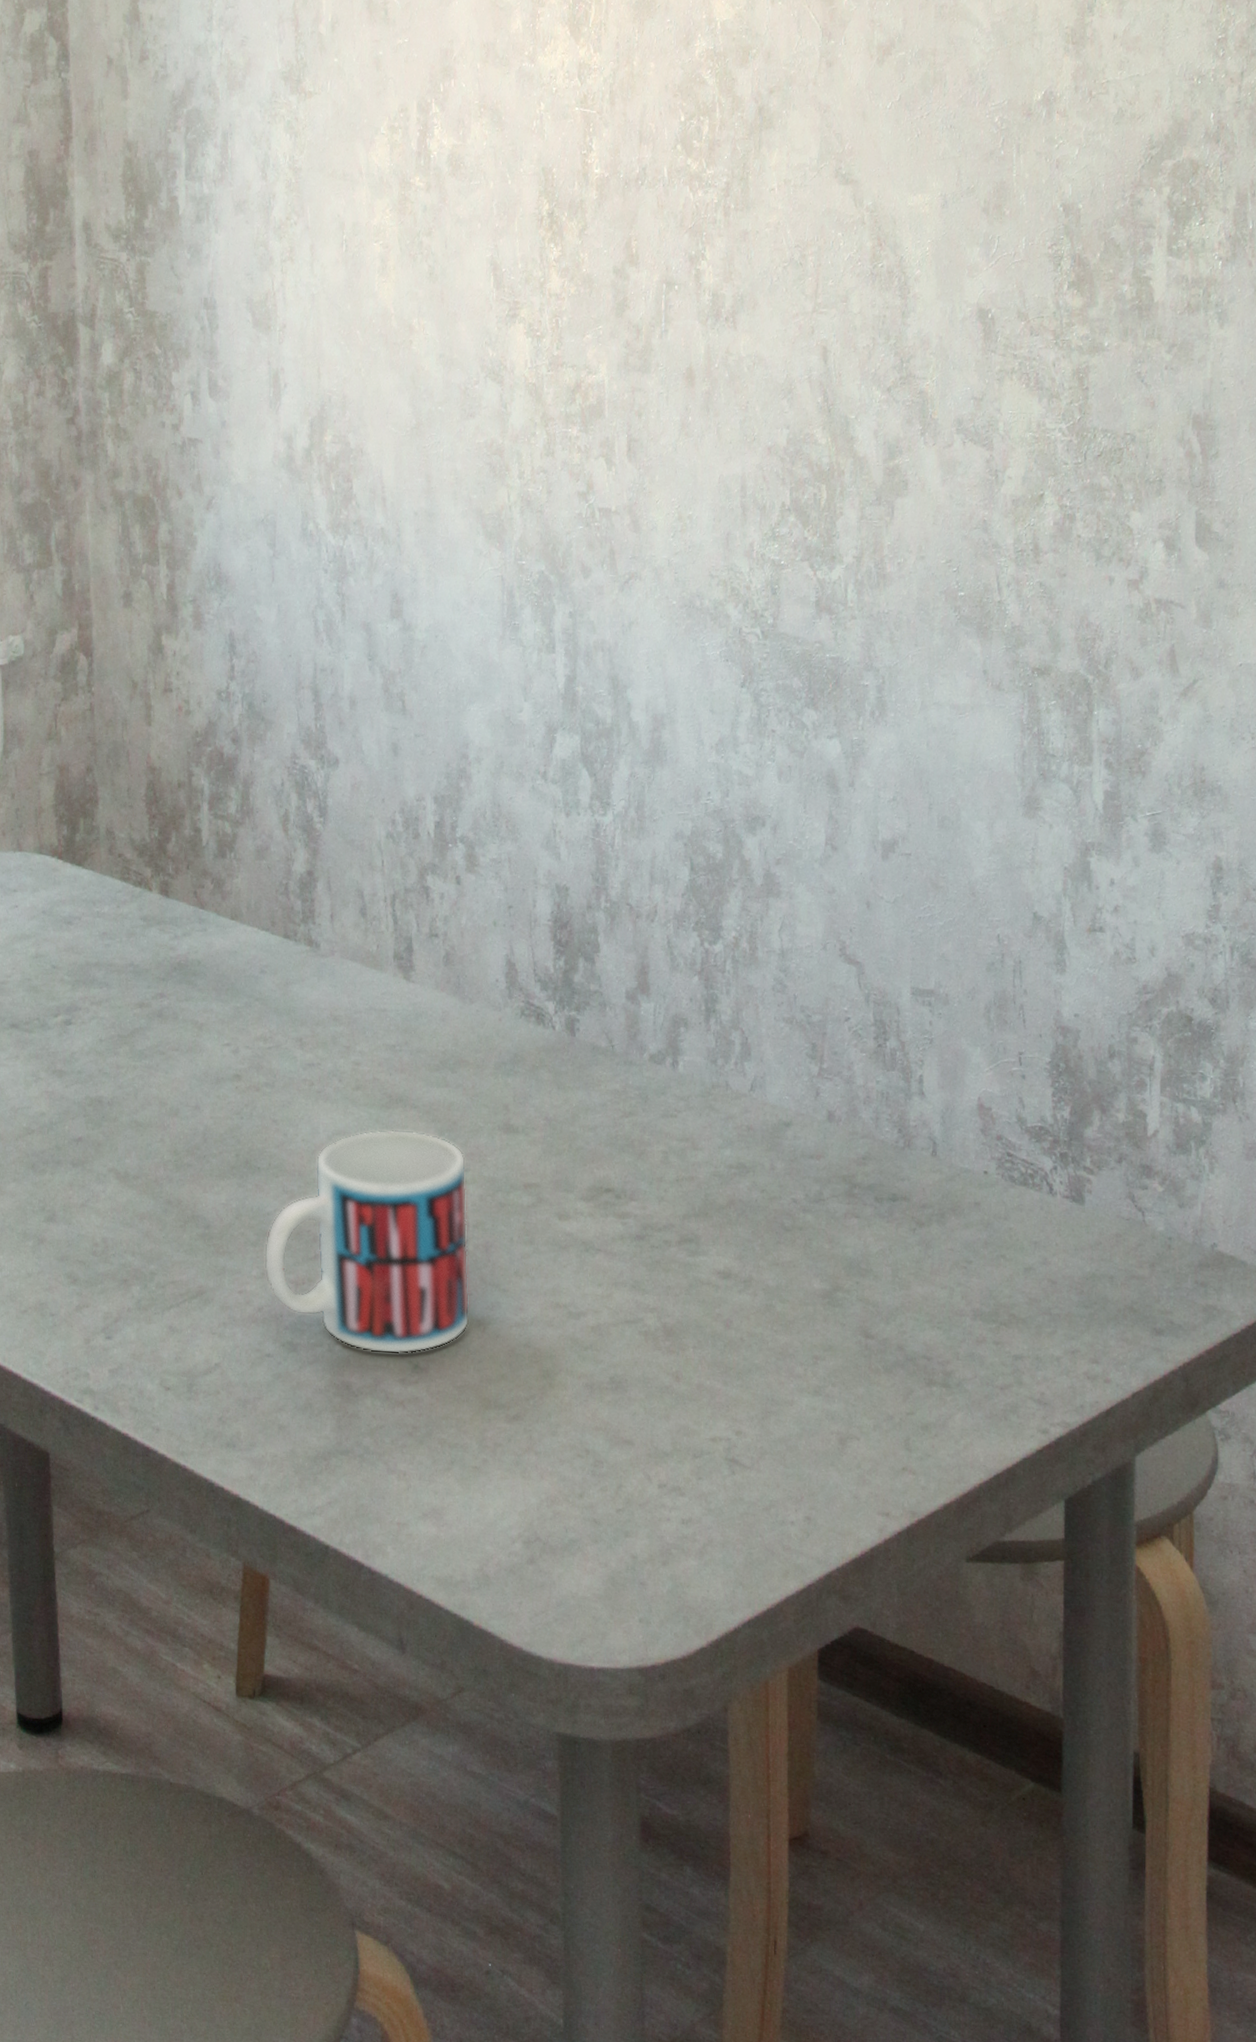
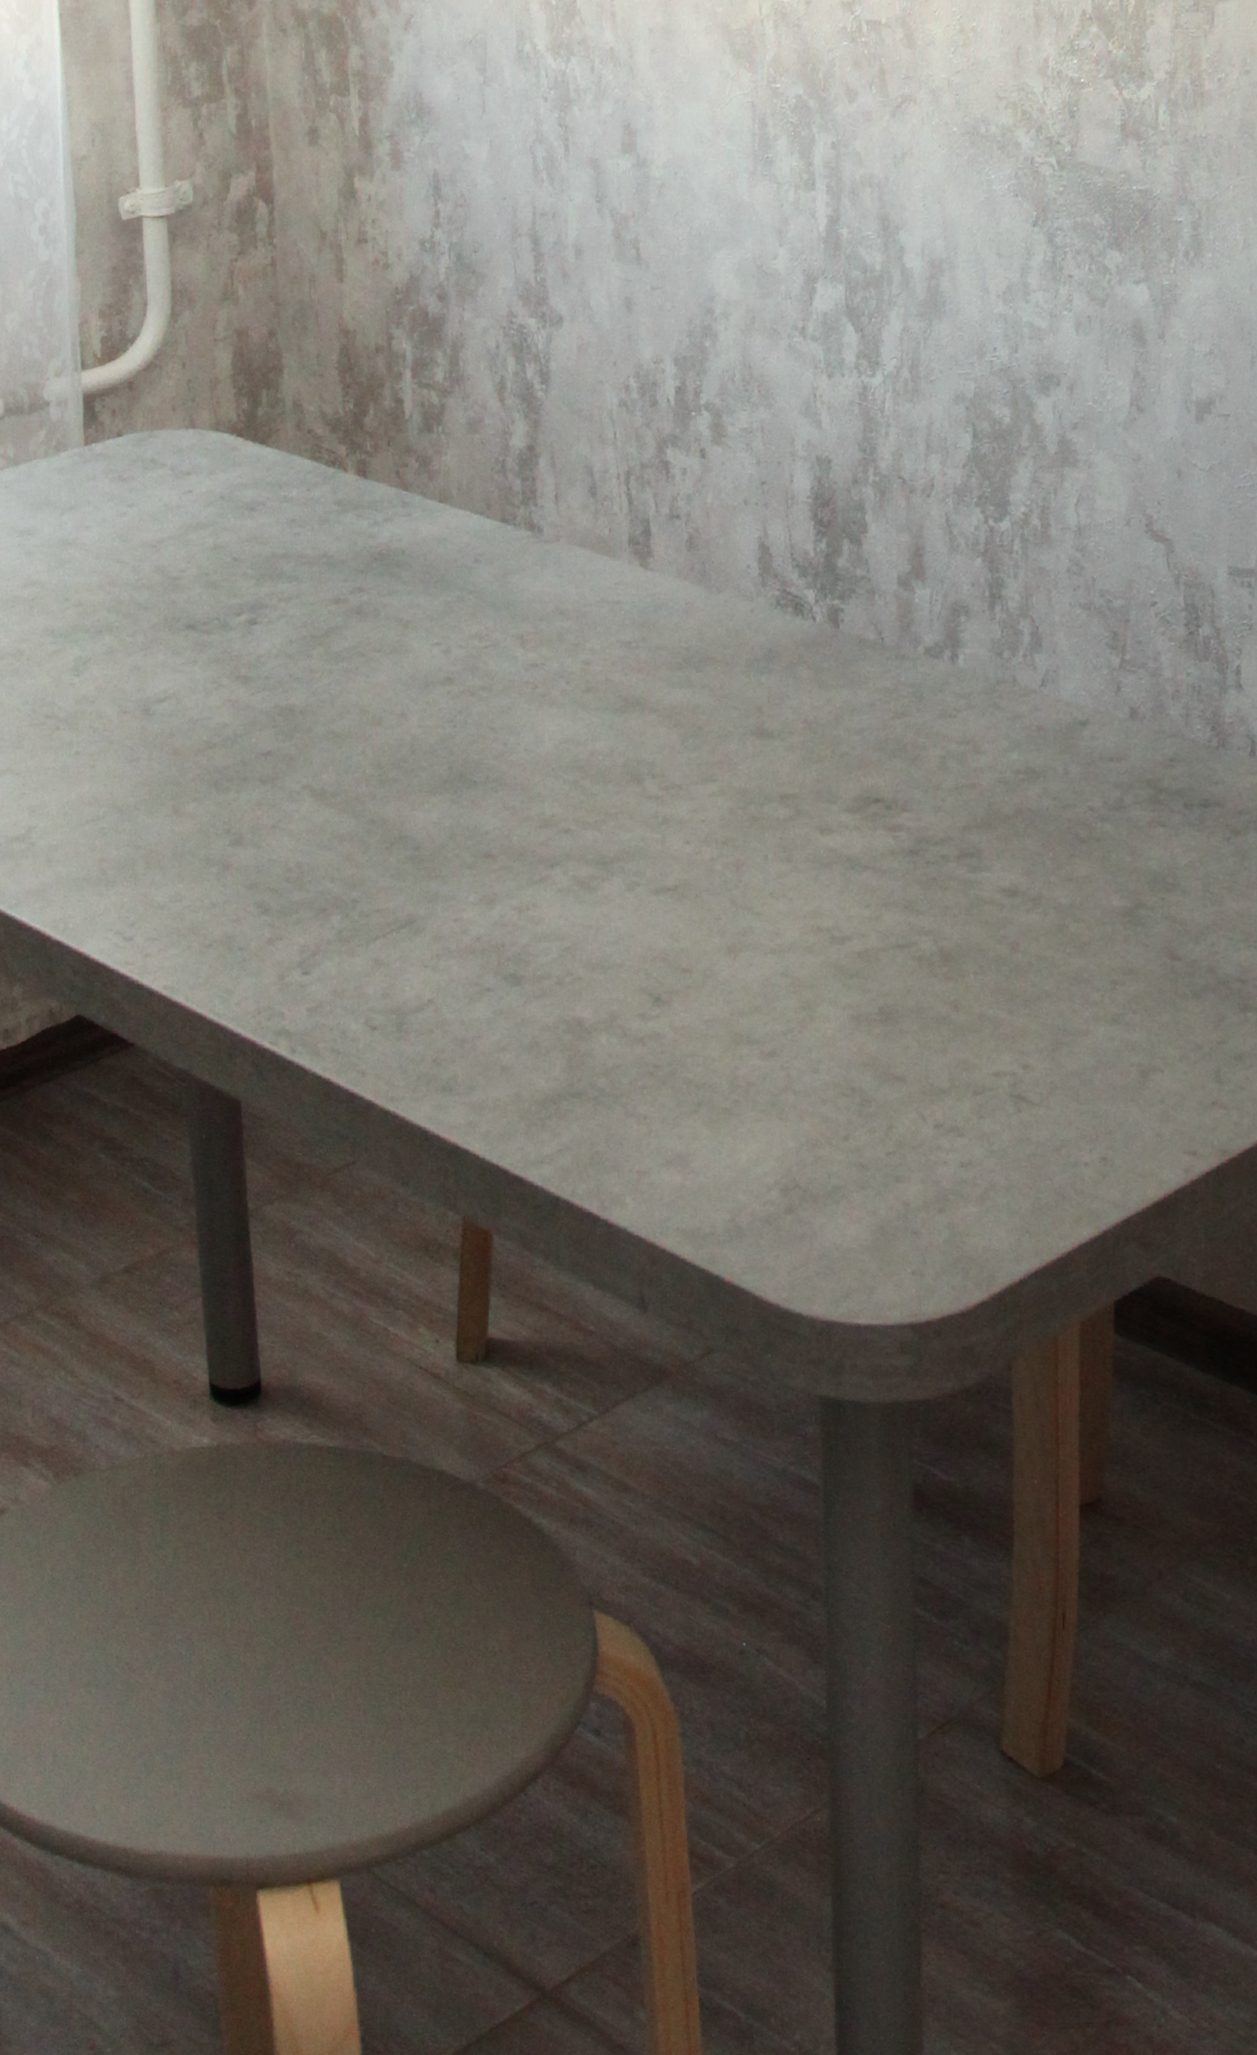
mug: present [264,1129,470,1355] -> none [483,736,719,986]

